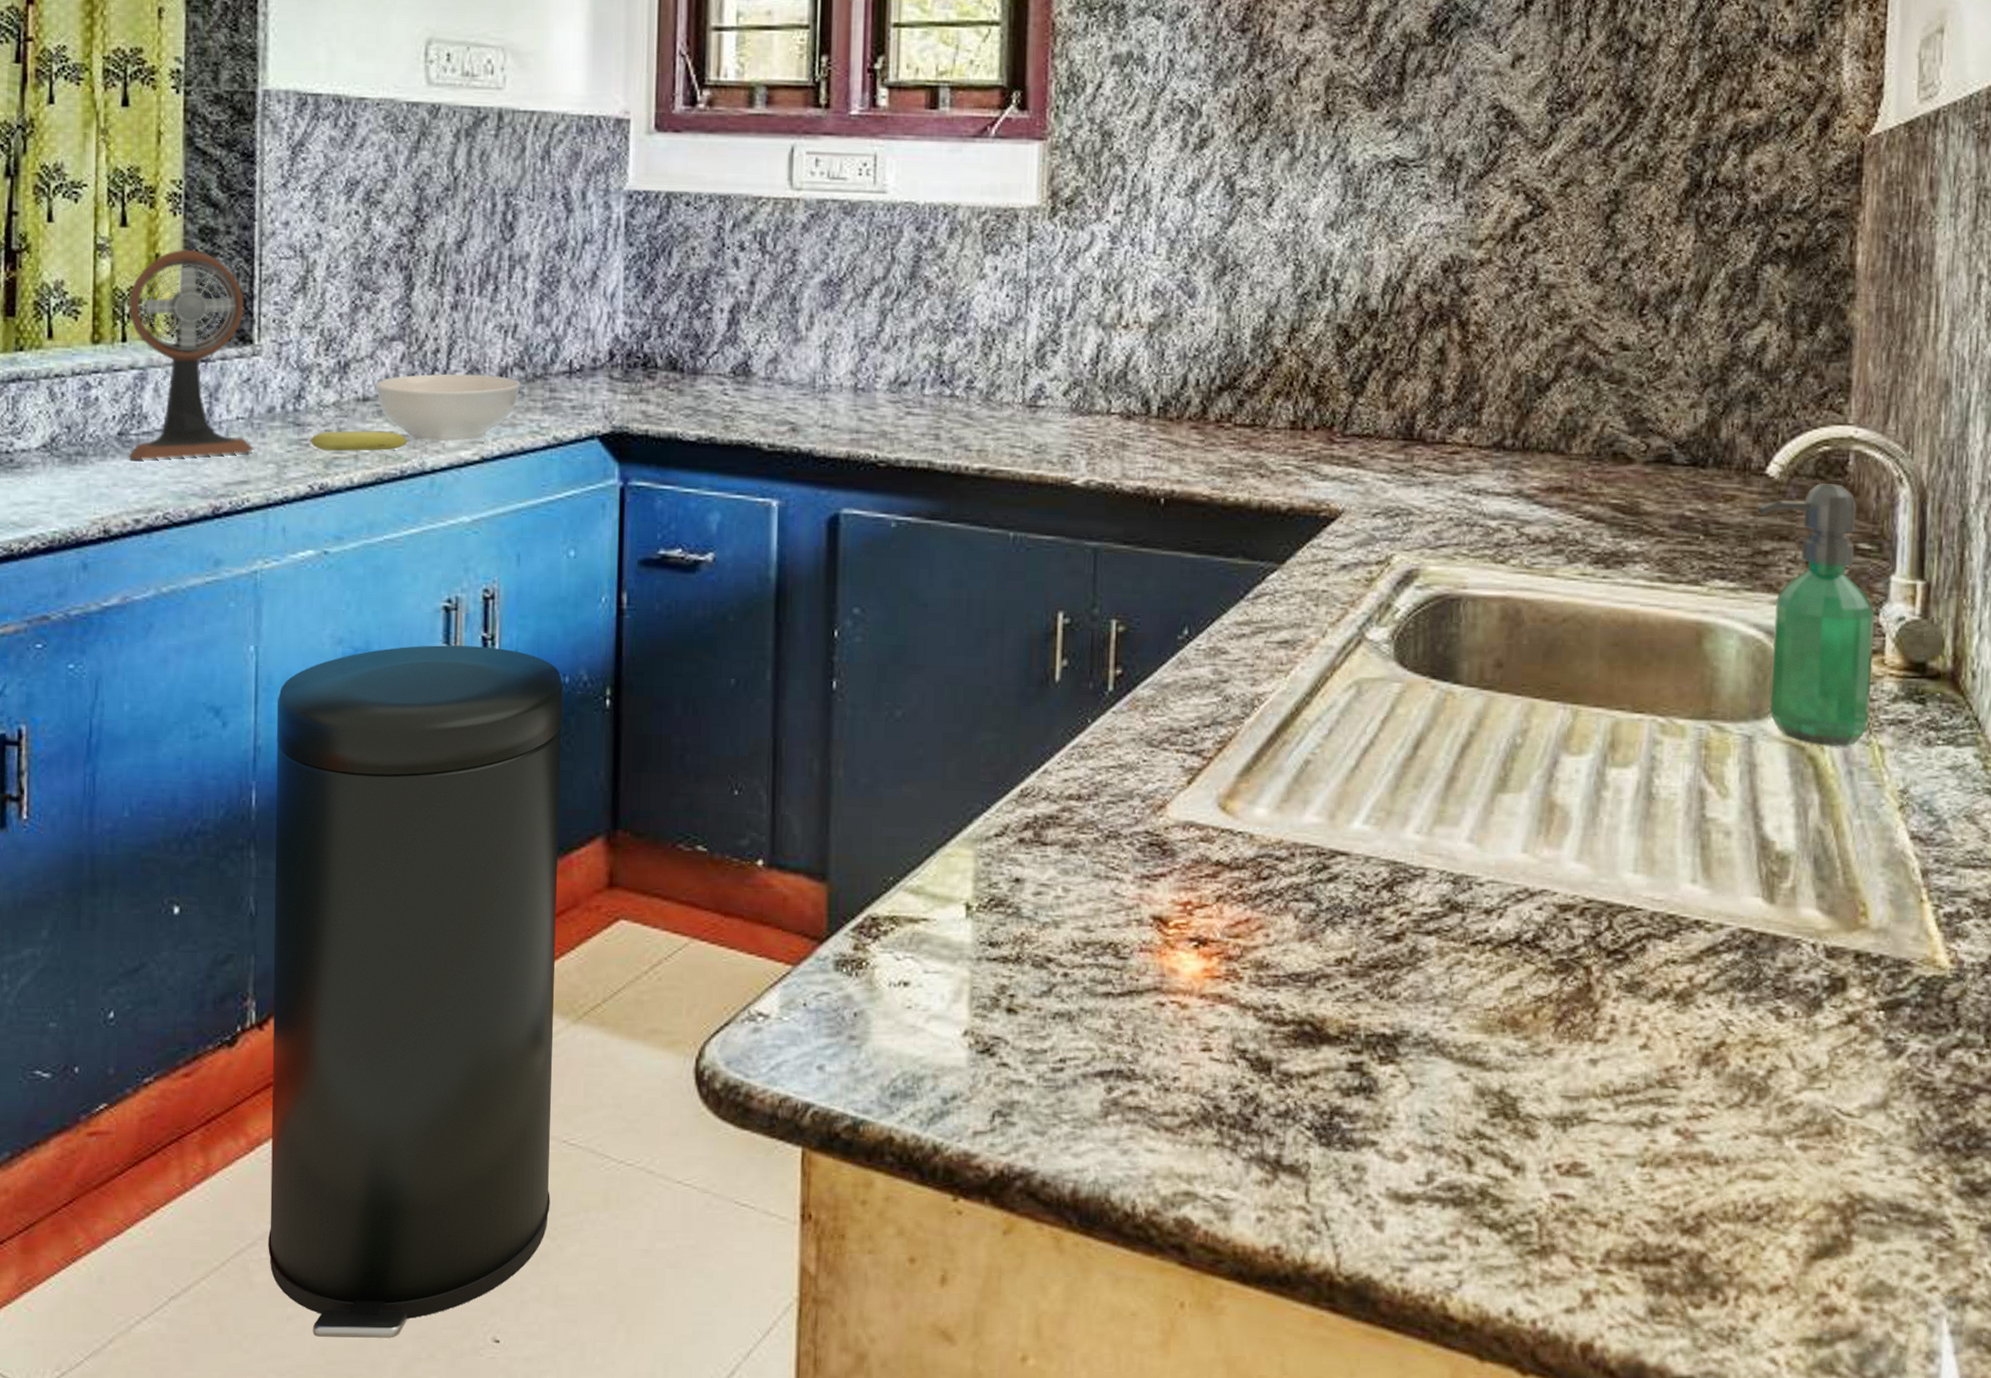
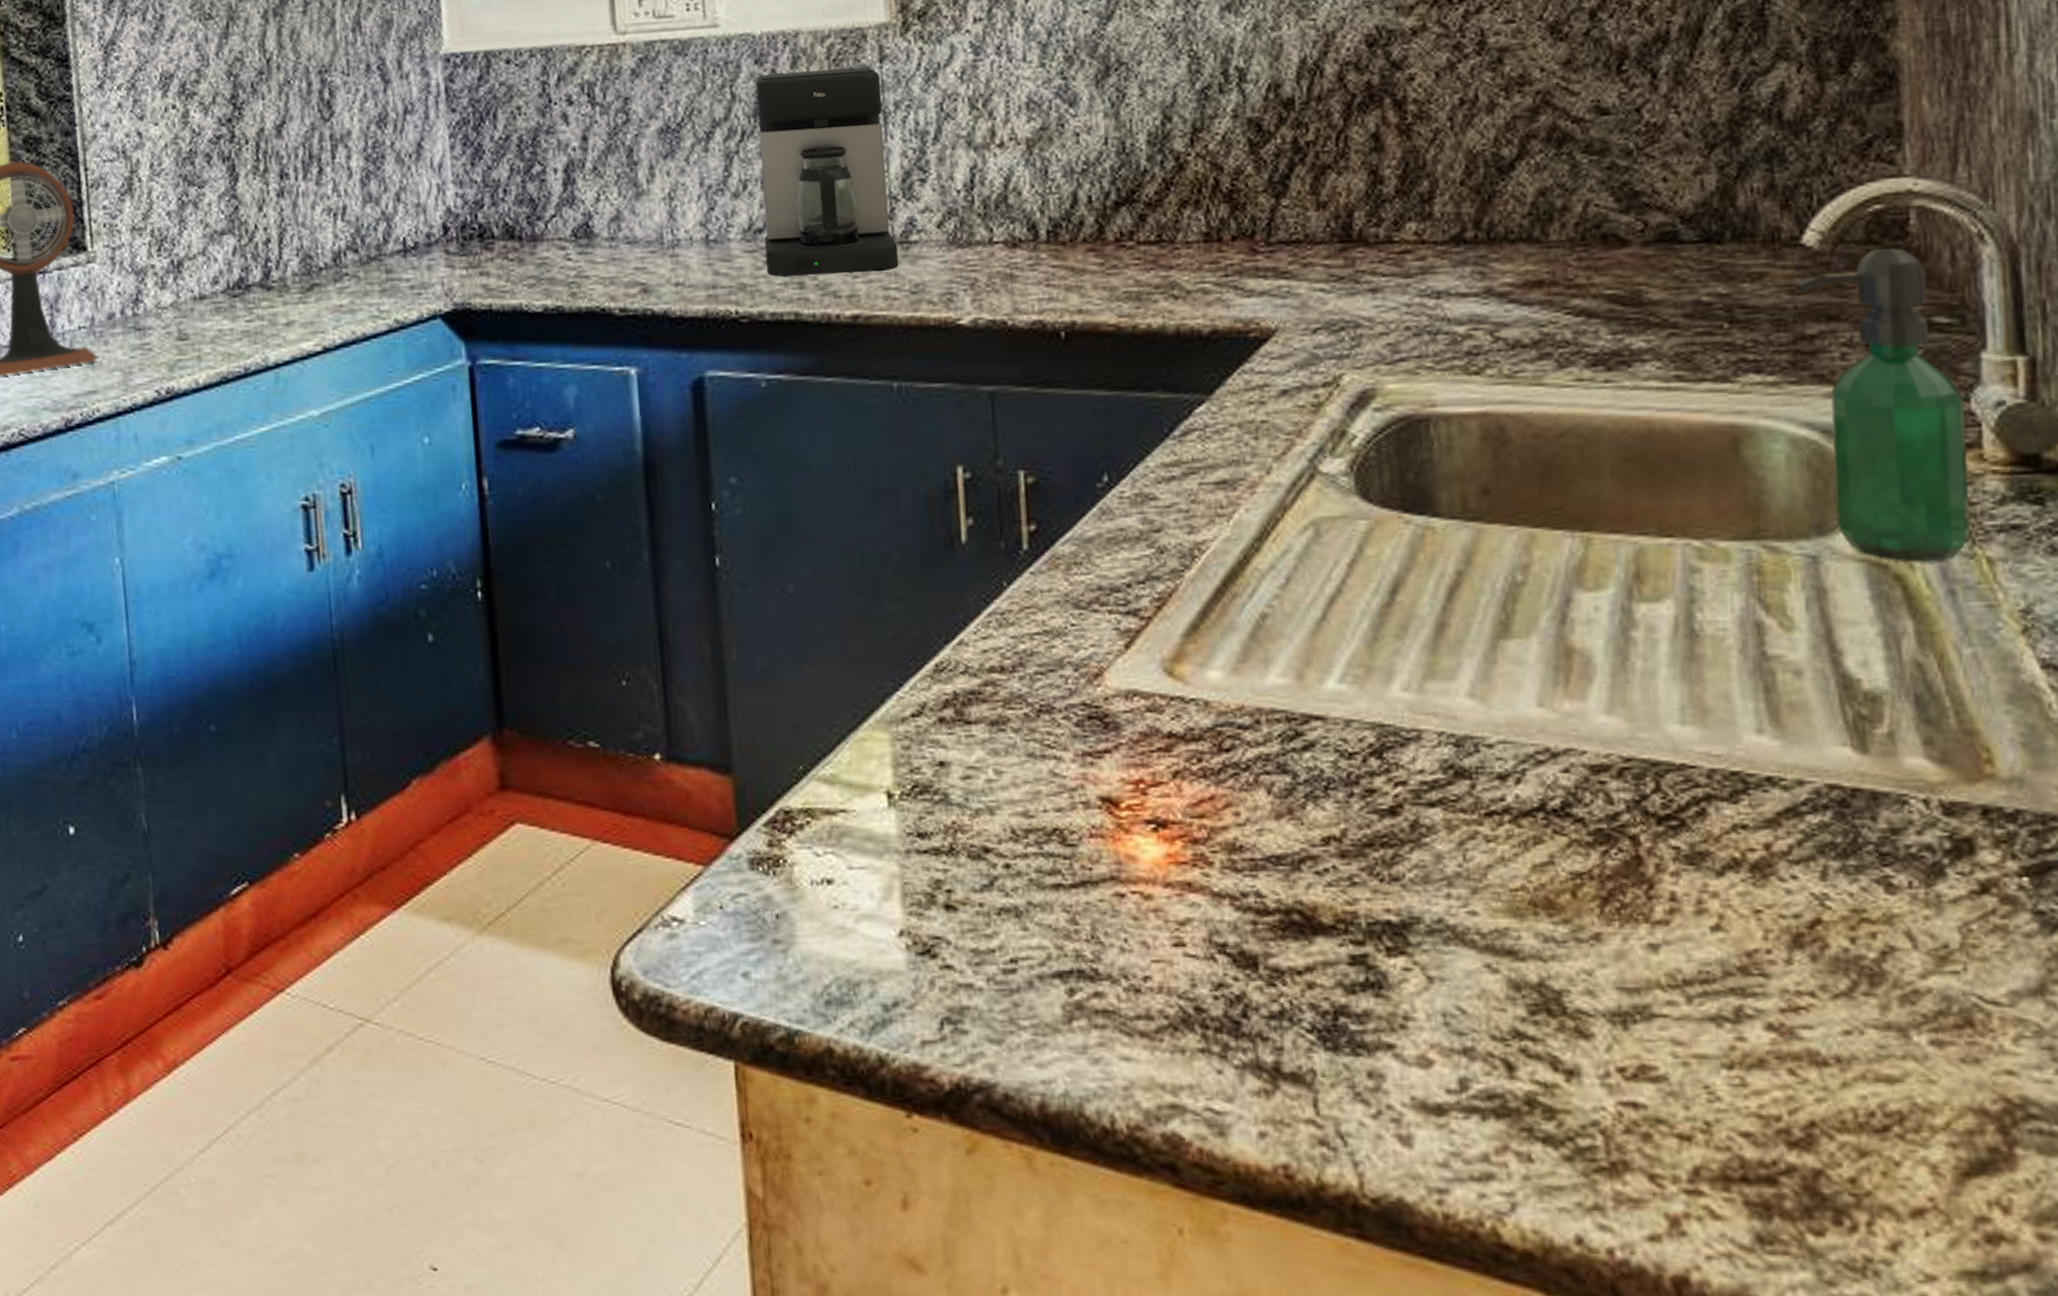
pedal bin: present [268,645,563,1338] -> none [147,544,475,1266]
fruit: present [310,431,408,452] -> none [152,328,249,354]
bowl: present [375,373,521,441] -> none [210,261,356,334]
coffee maker: none [907,241,1027,431] -> present [756,67,899,278]

